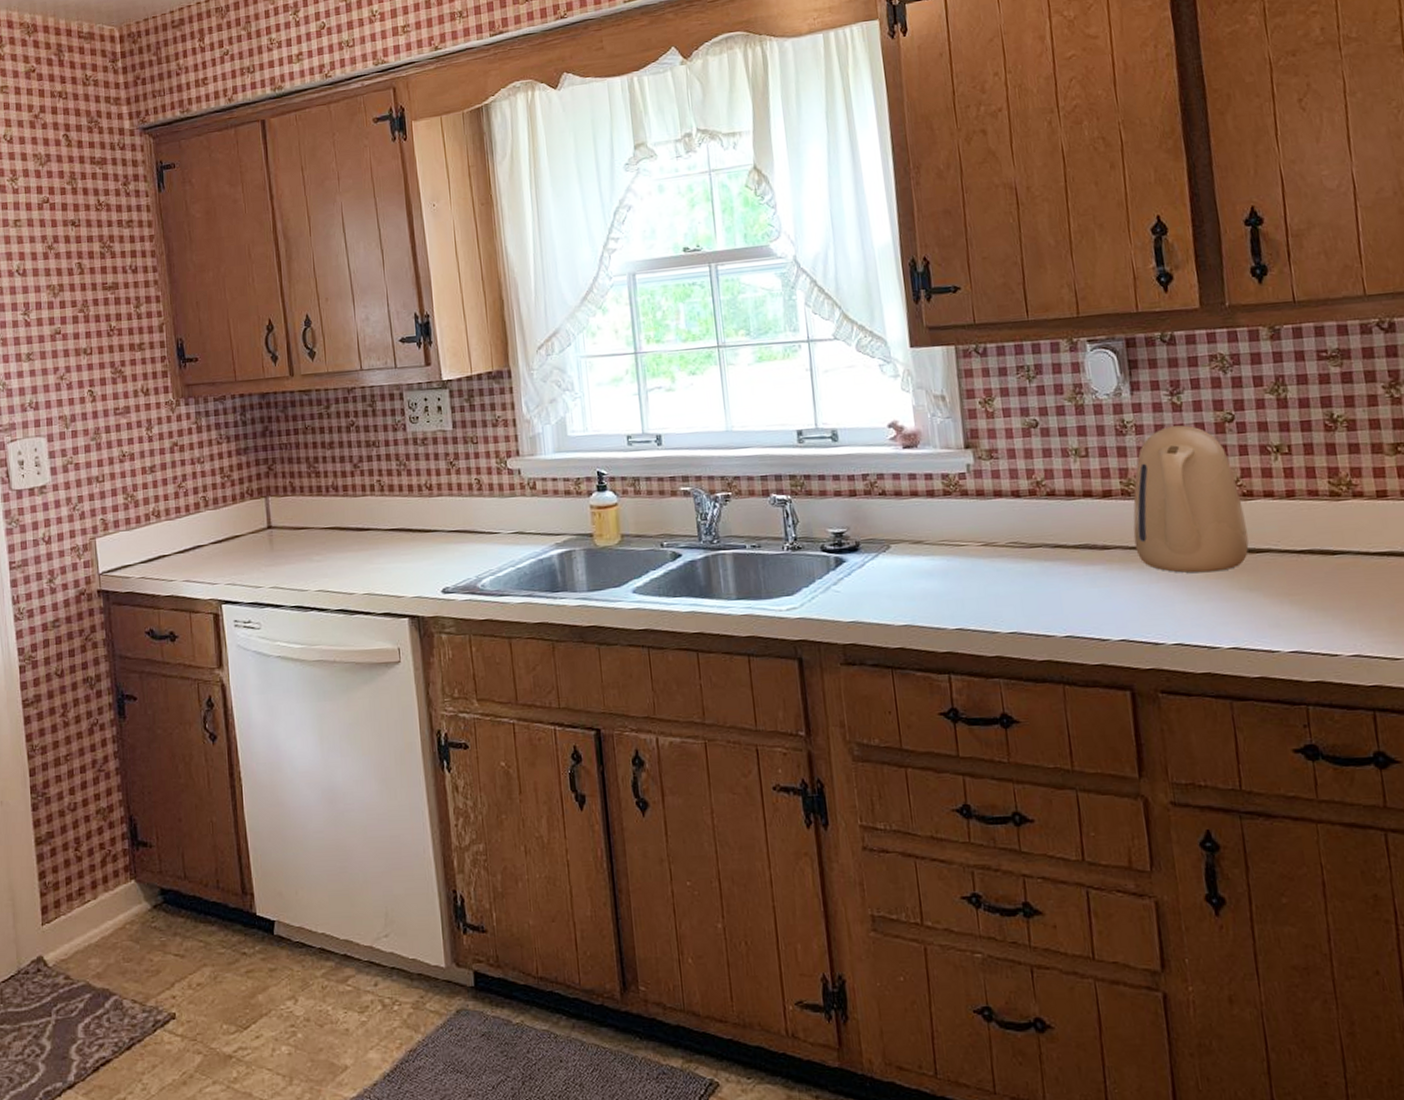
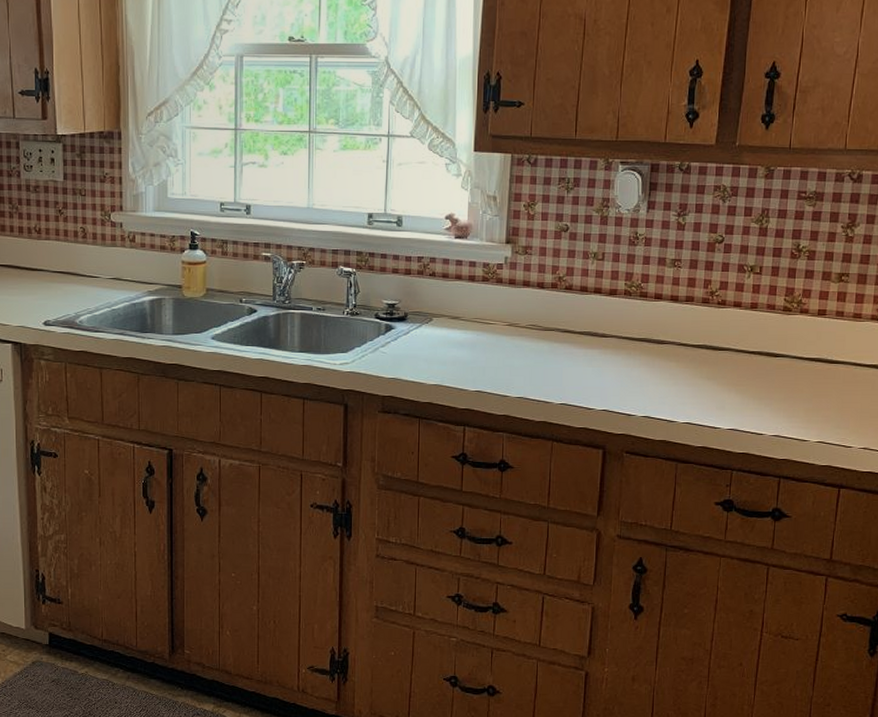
kettle: present [1133,425,1249,573] -> none [627,242,716,363]

